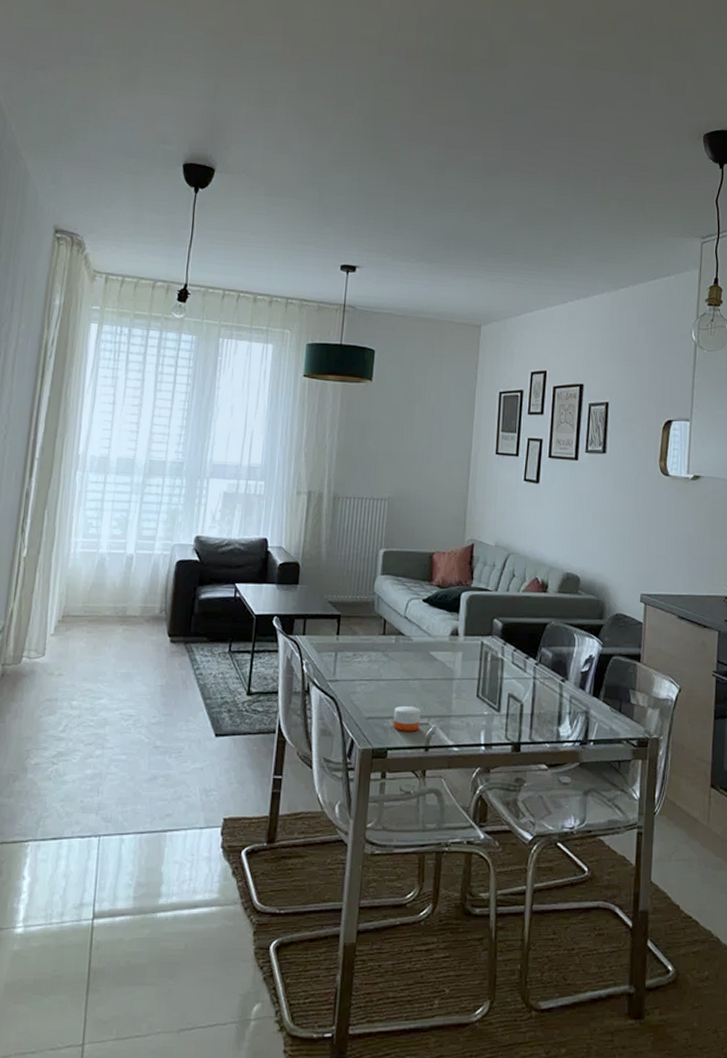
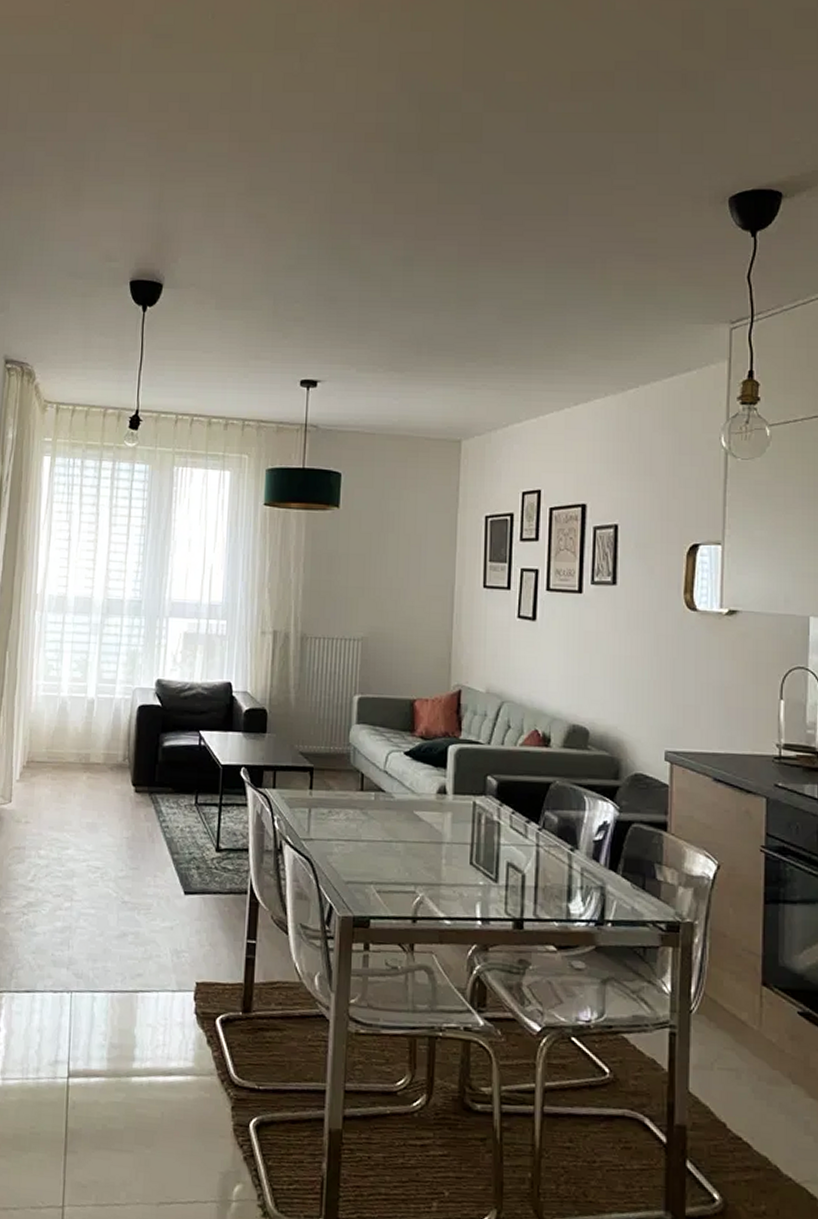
candle: present [393,705,421,732] -> none [375,870,406,900]

